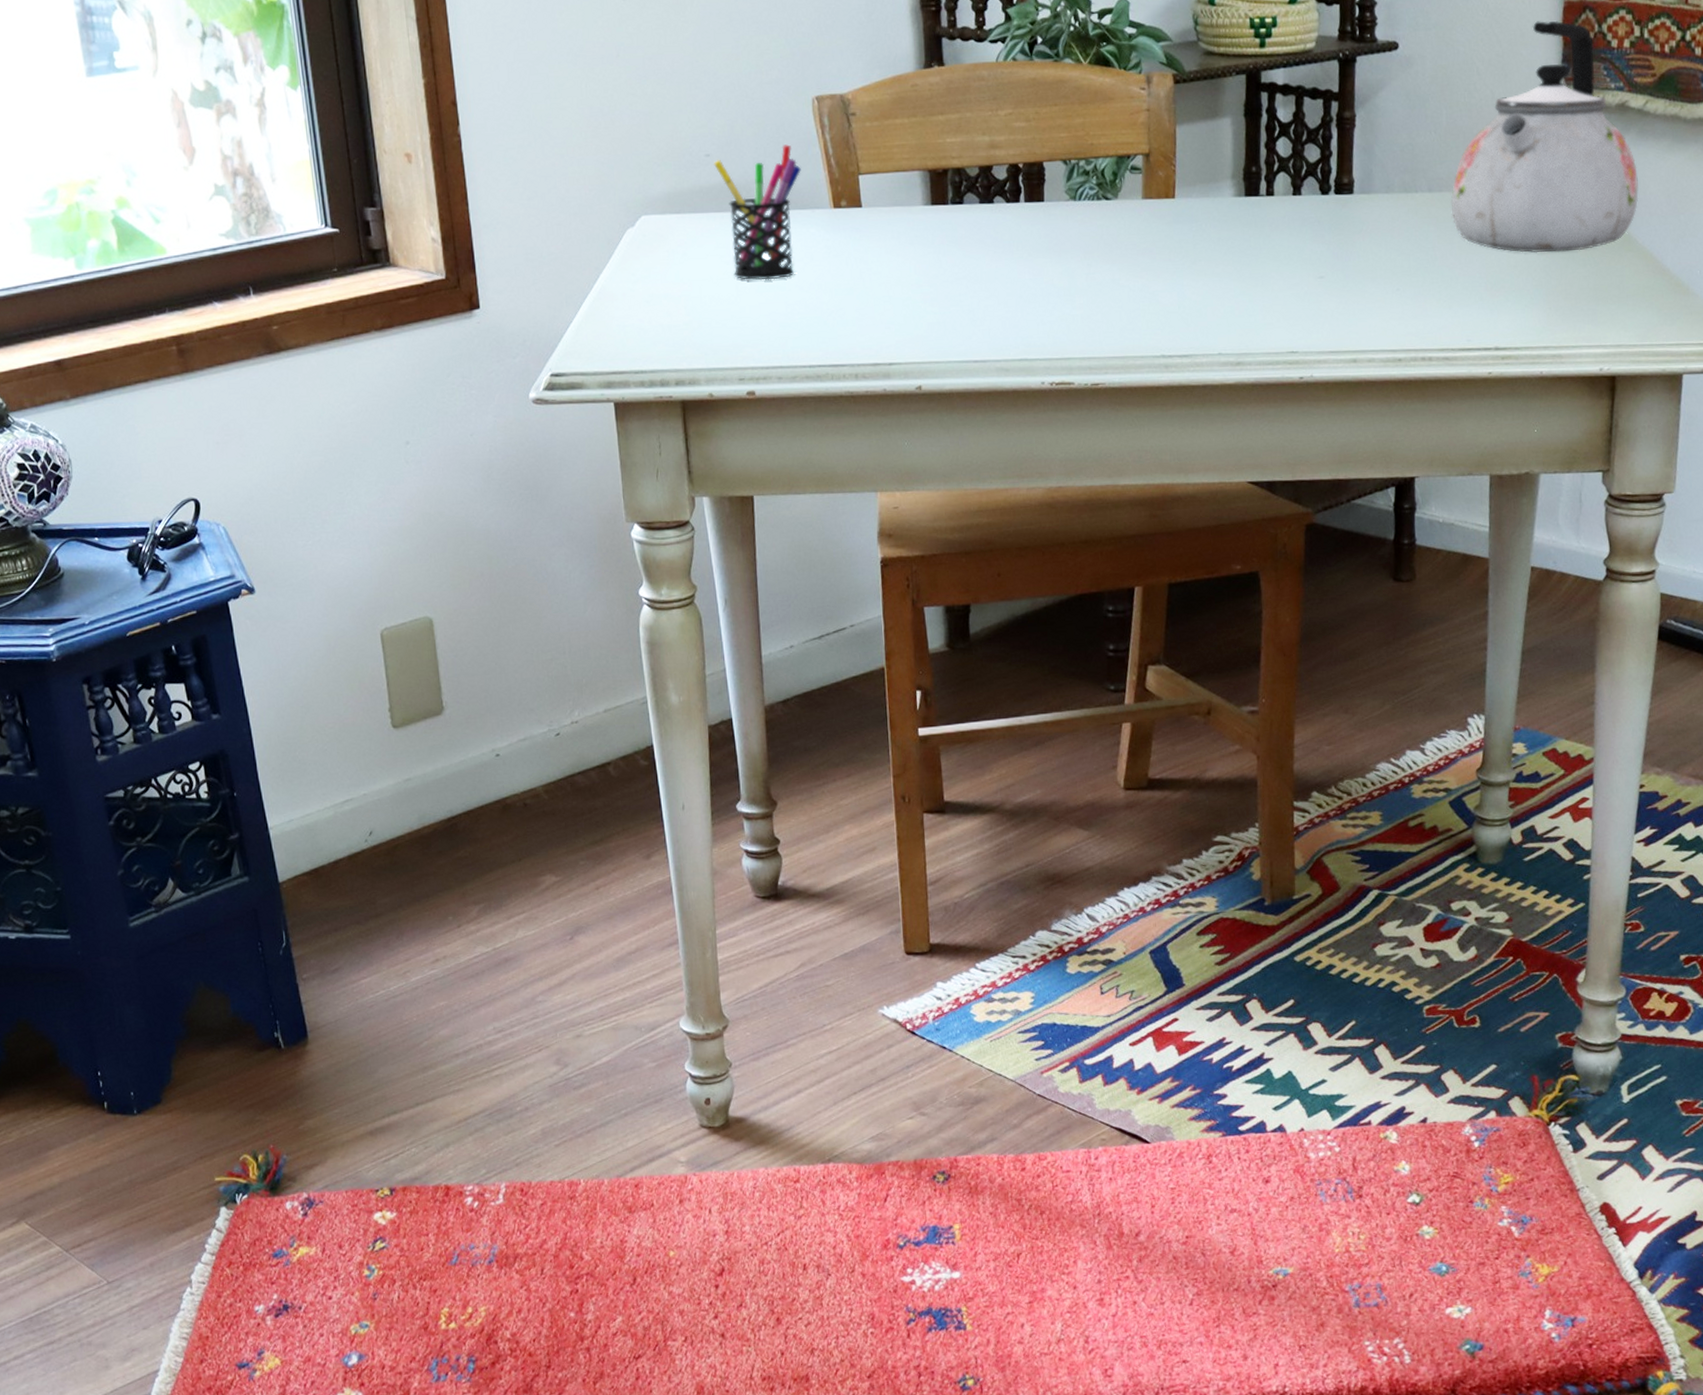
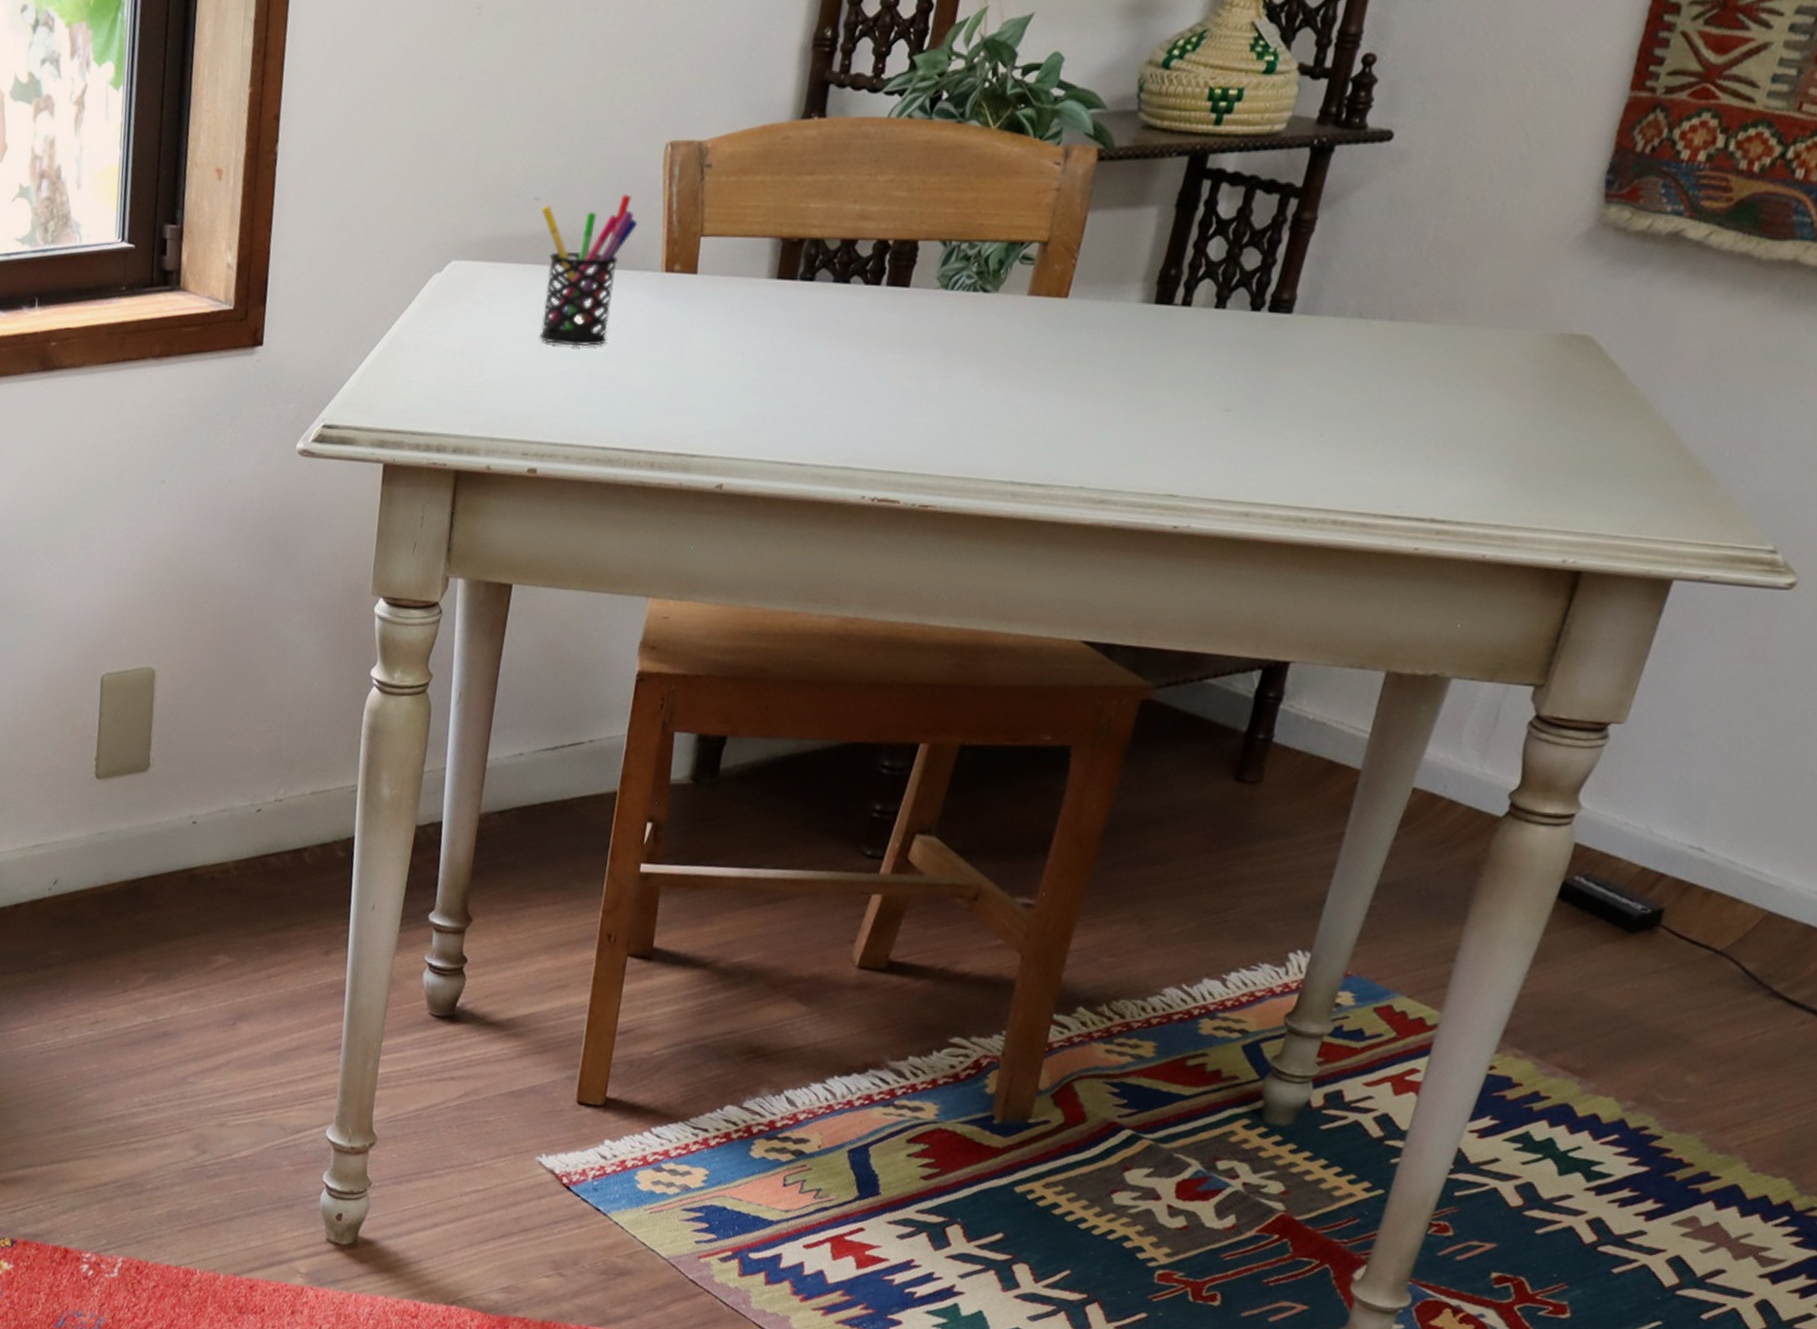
kettle: present [1450,21,1639,253] -> none [1412,118,1677,412]

